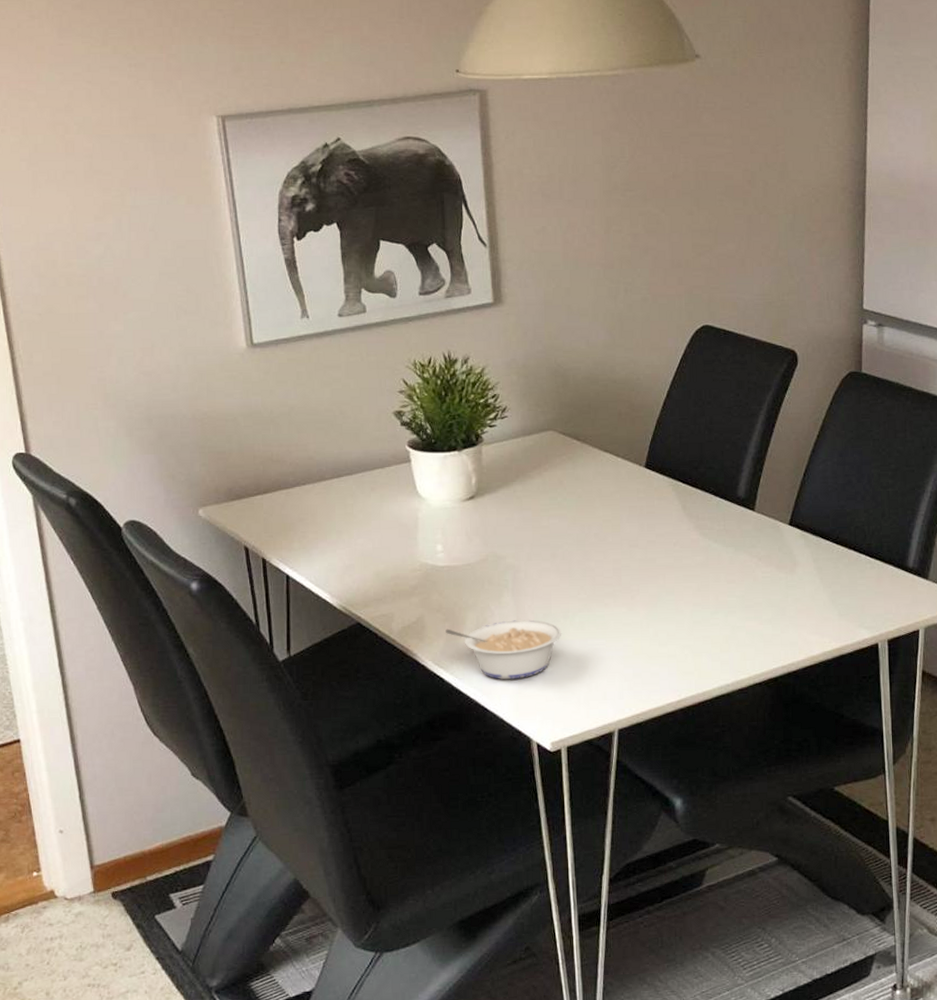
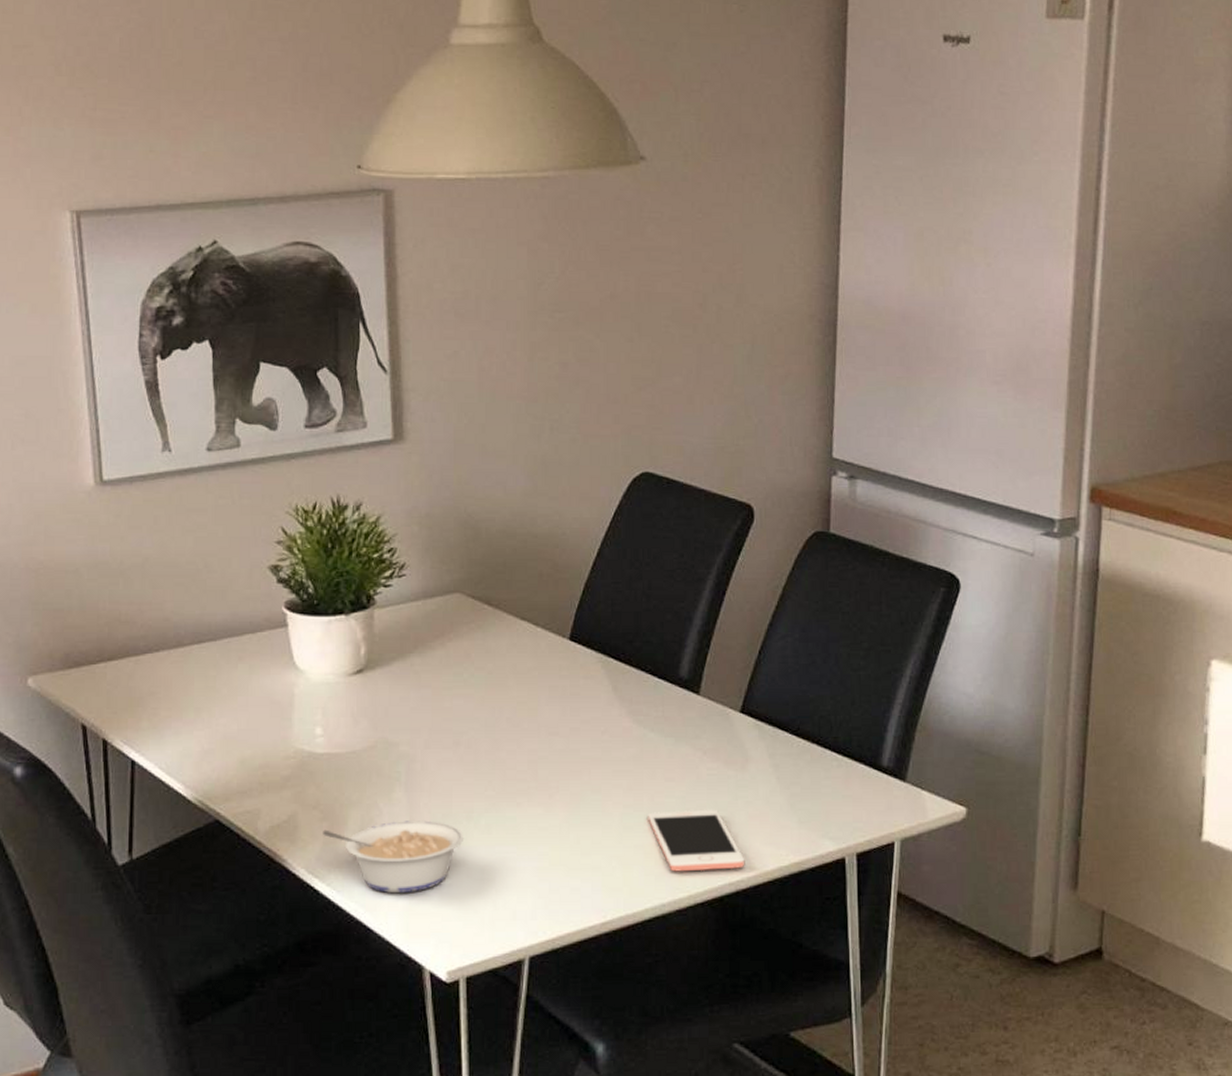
cell phone: none [713,605,795,658] -> present [648,809,745,872]

